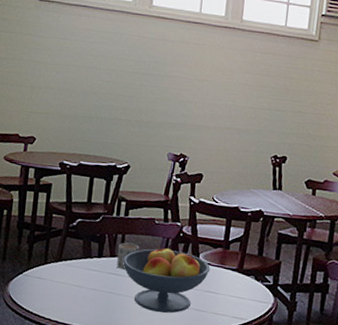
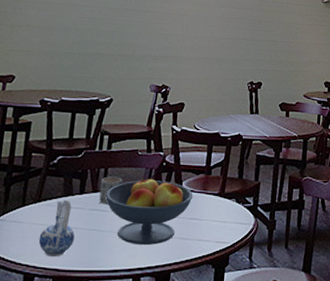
ceramic pitcher: none [60,261,94,315] -> present [38,199,75,256]

